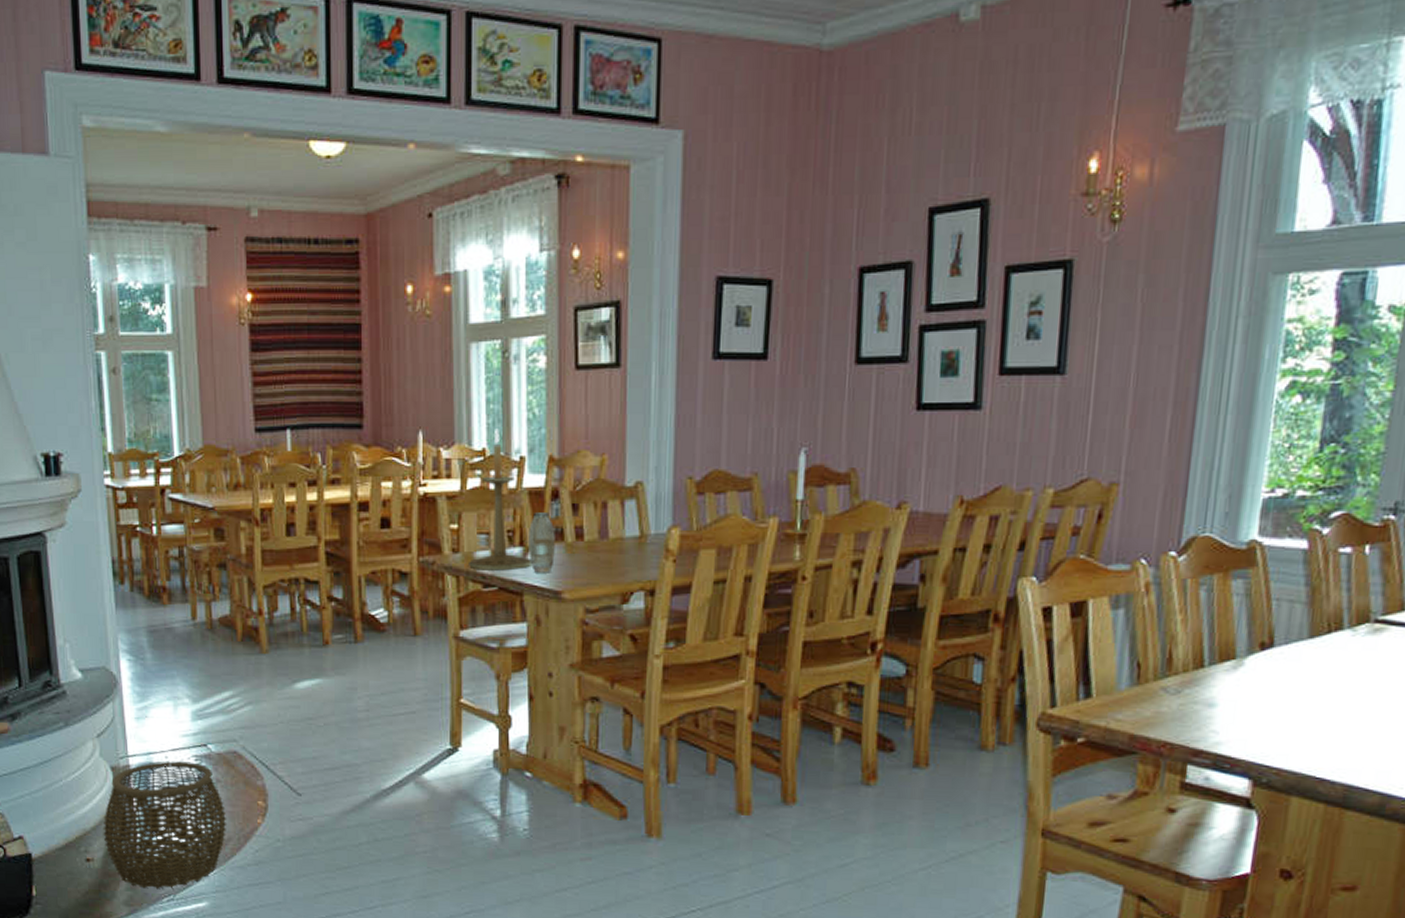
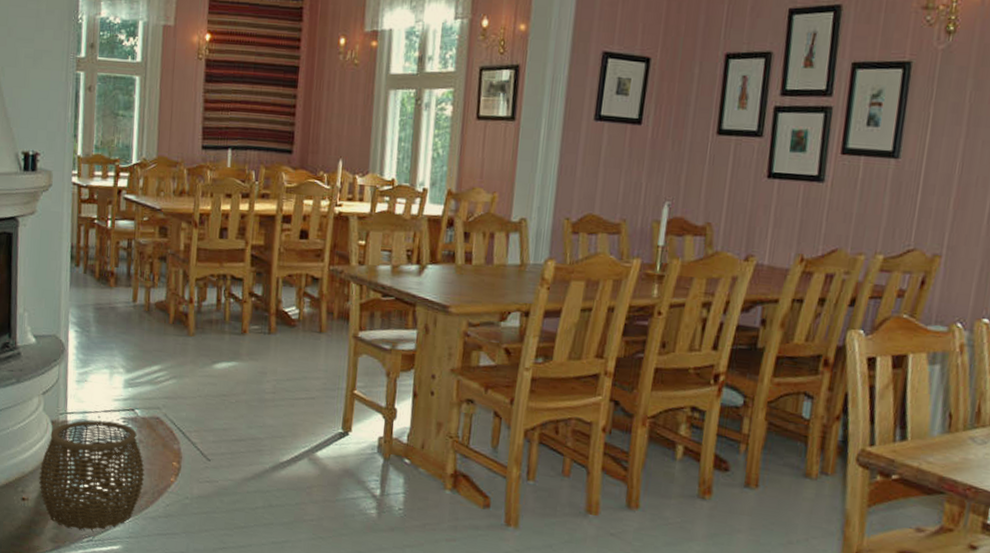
candlestick: present [469,428,531,571] -> none [371,163,426,284]
vase: present [528,512,555,573] -> none [423,237,448,290]

